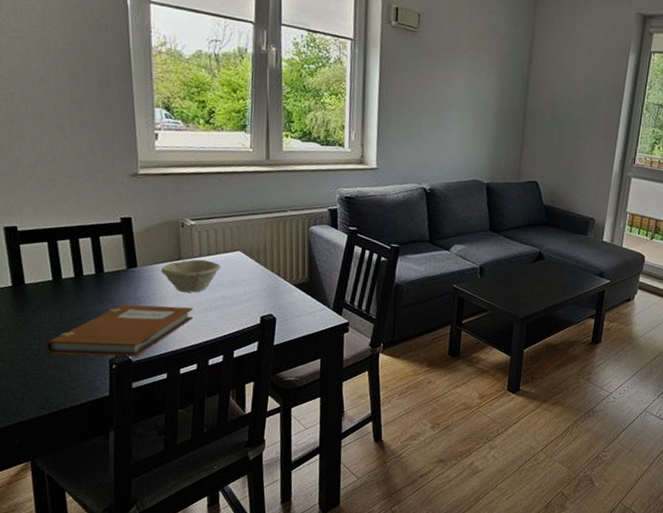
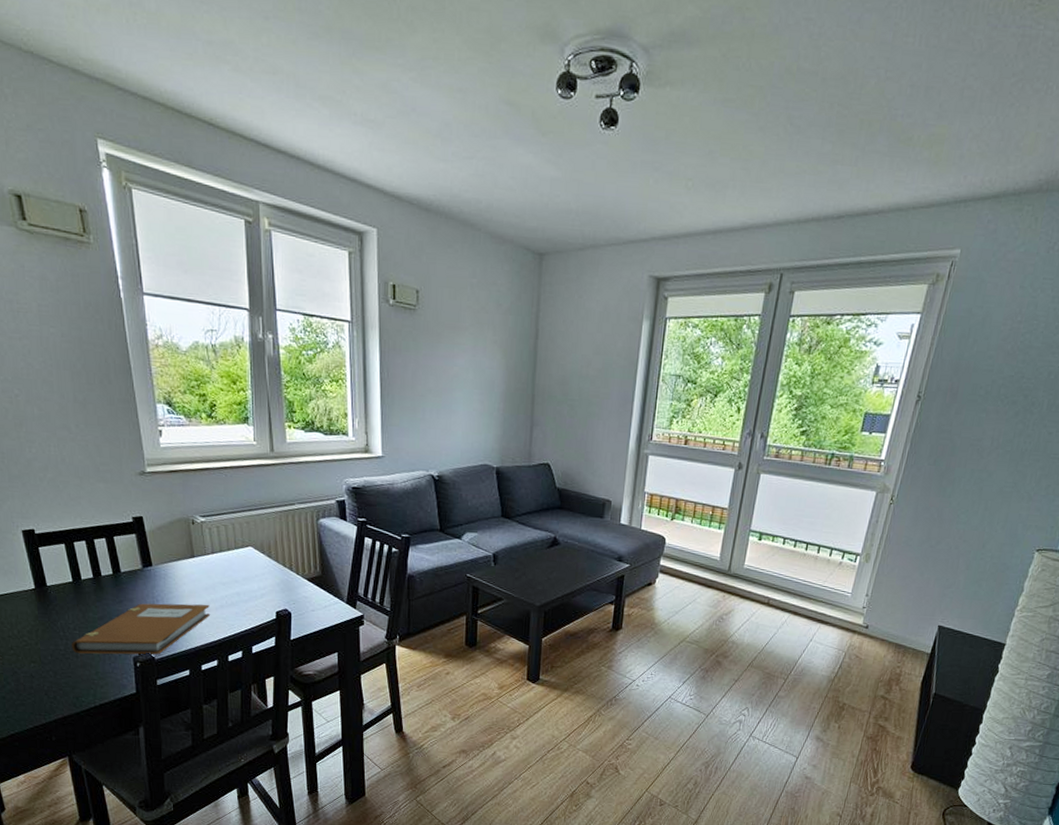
bowl: present [160,259,221,293] -> none [175,556,234,590]

